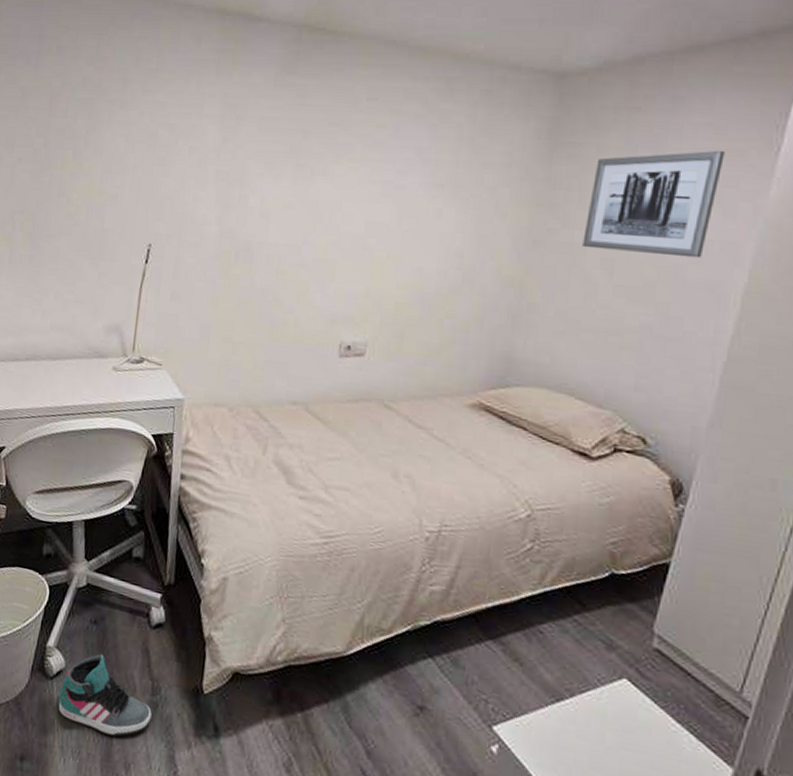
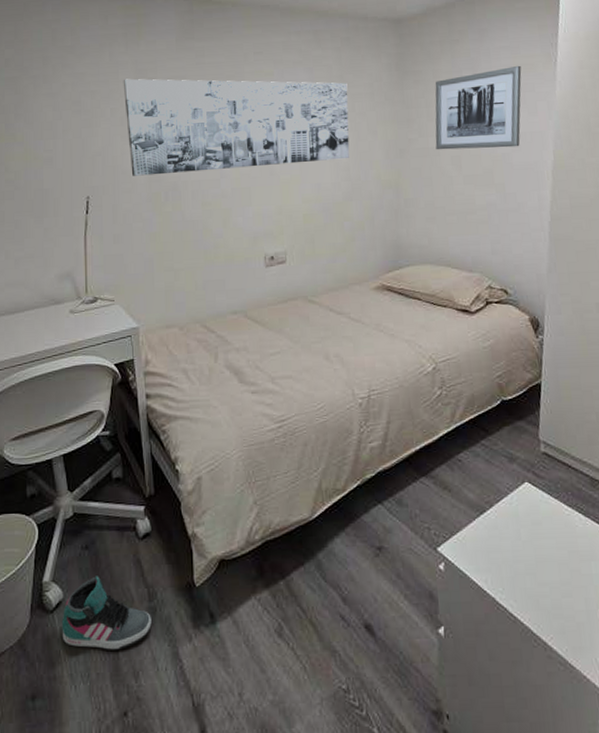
wall art: none [201,114,479,243] -> present [123,78,350,176]

